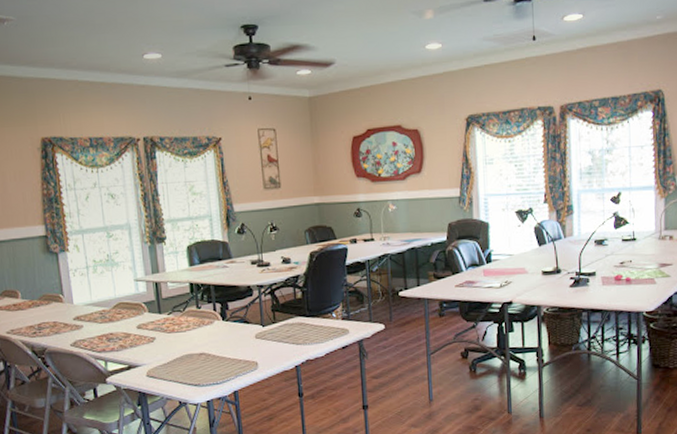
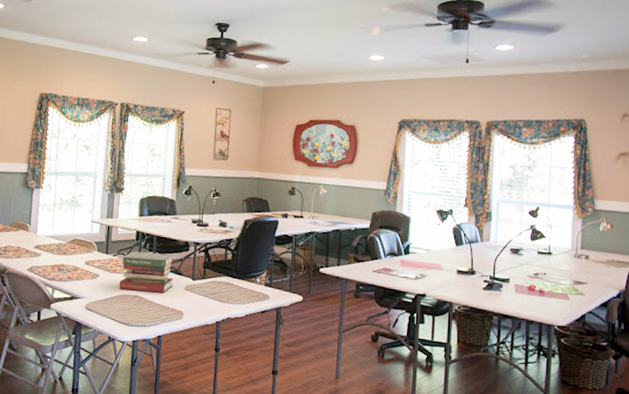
books: none [179,303,241,349] -> present [119,251,173,293]

